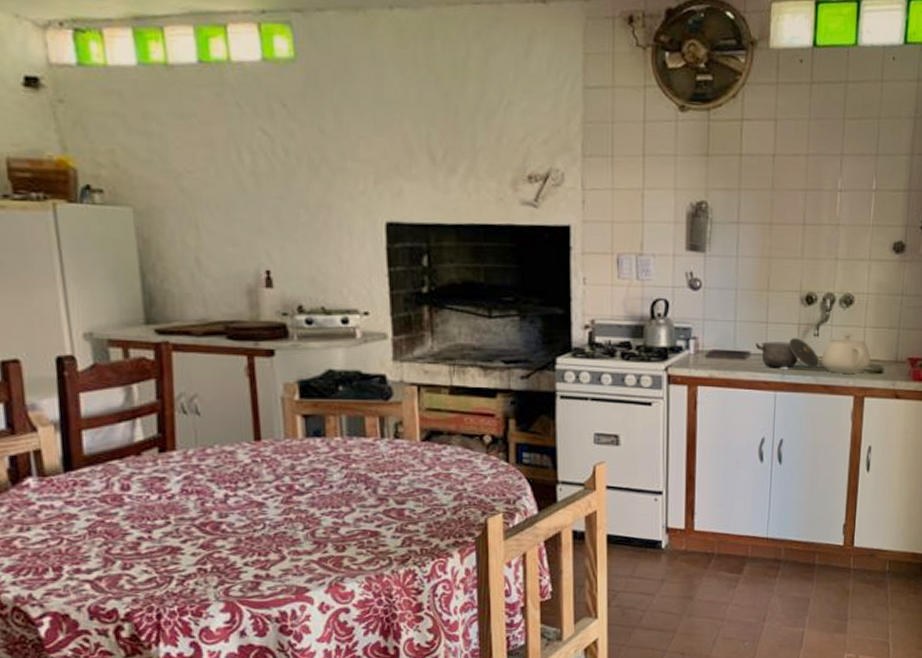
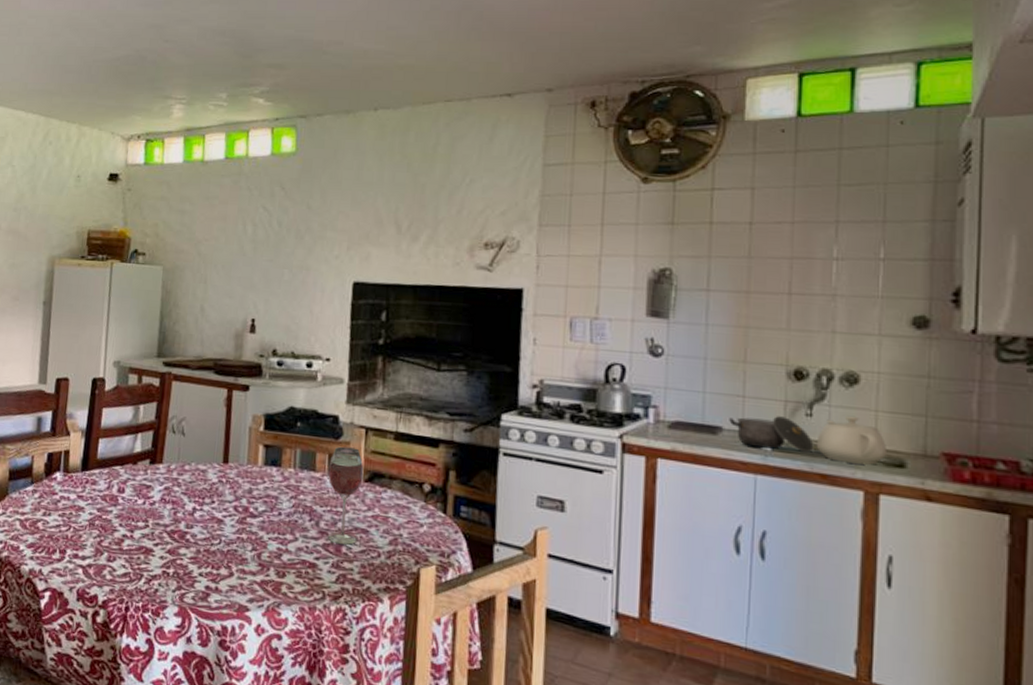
wineglass: none [380,407,420,508] -> present [328,446,364,545]

